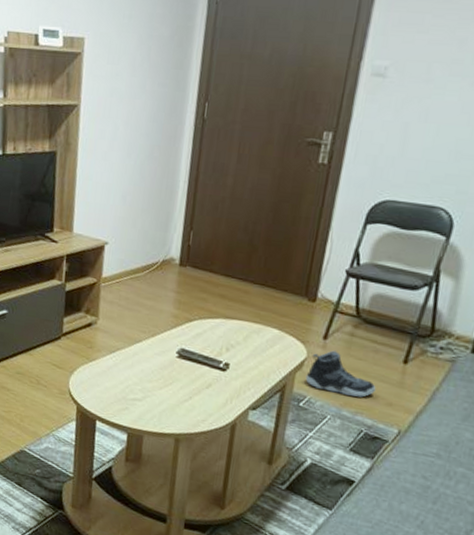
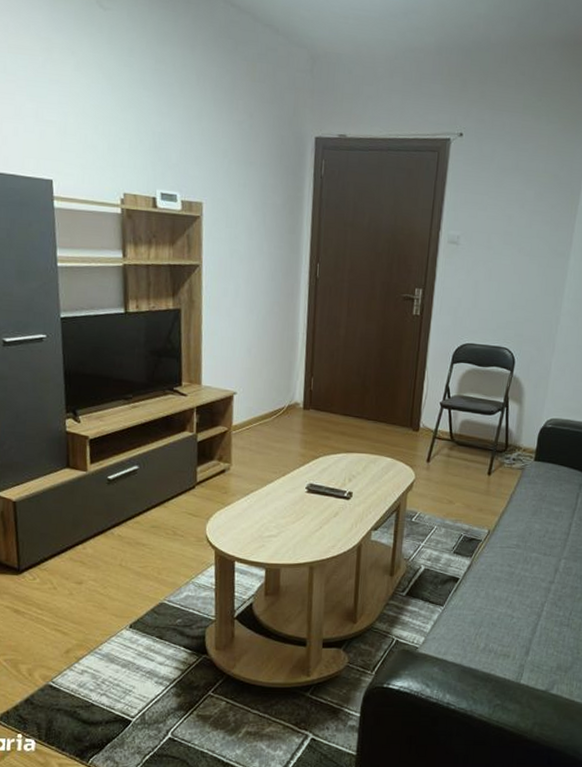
sneaker: present [305,350,376,398] -> none [415,471,470,507]

